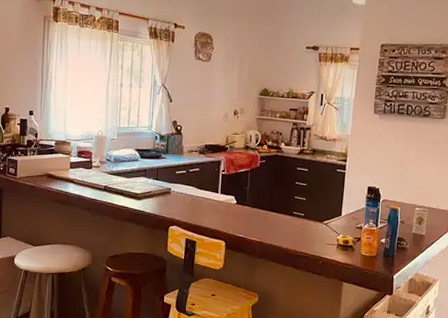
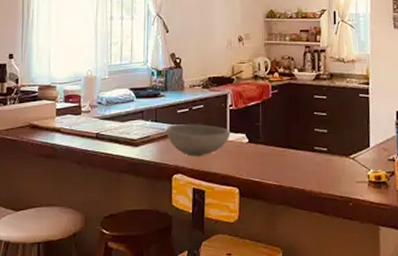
bowl: none [166,183,222,213] -> present [167,123,231,157]

